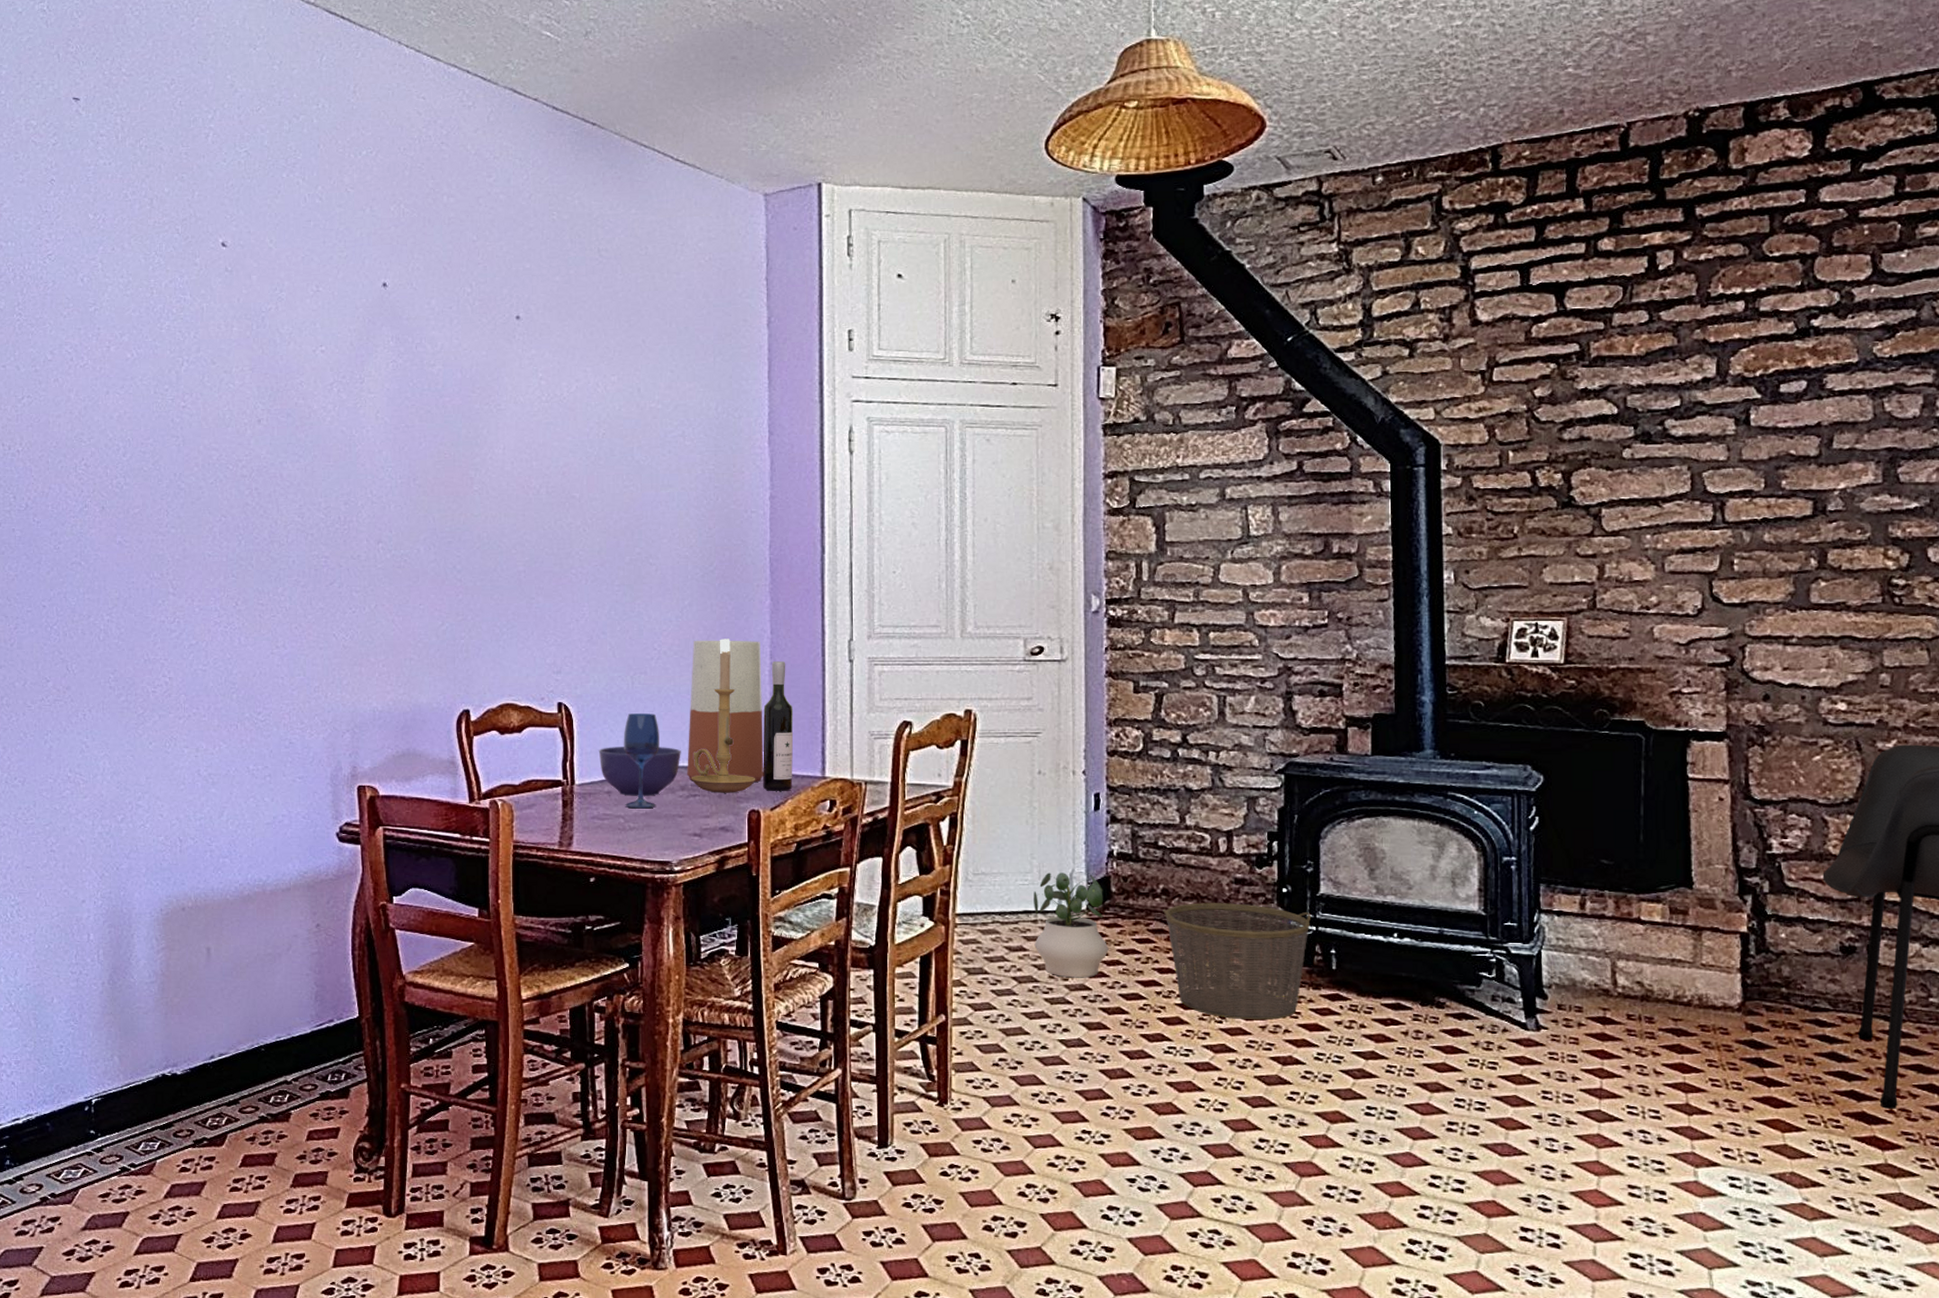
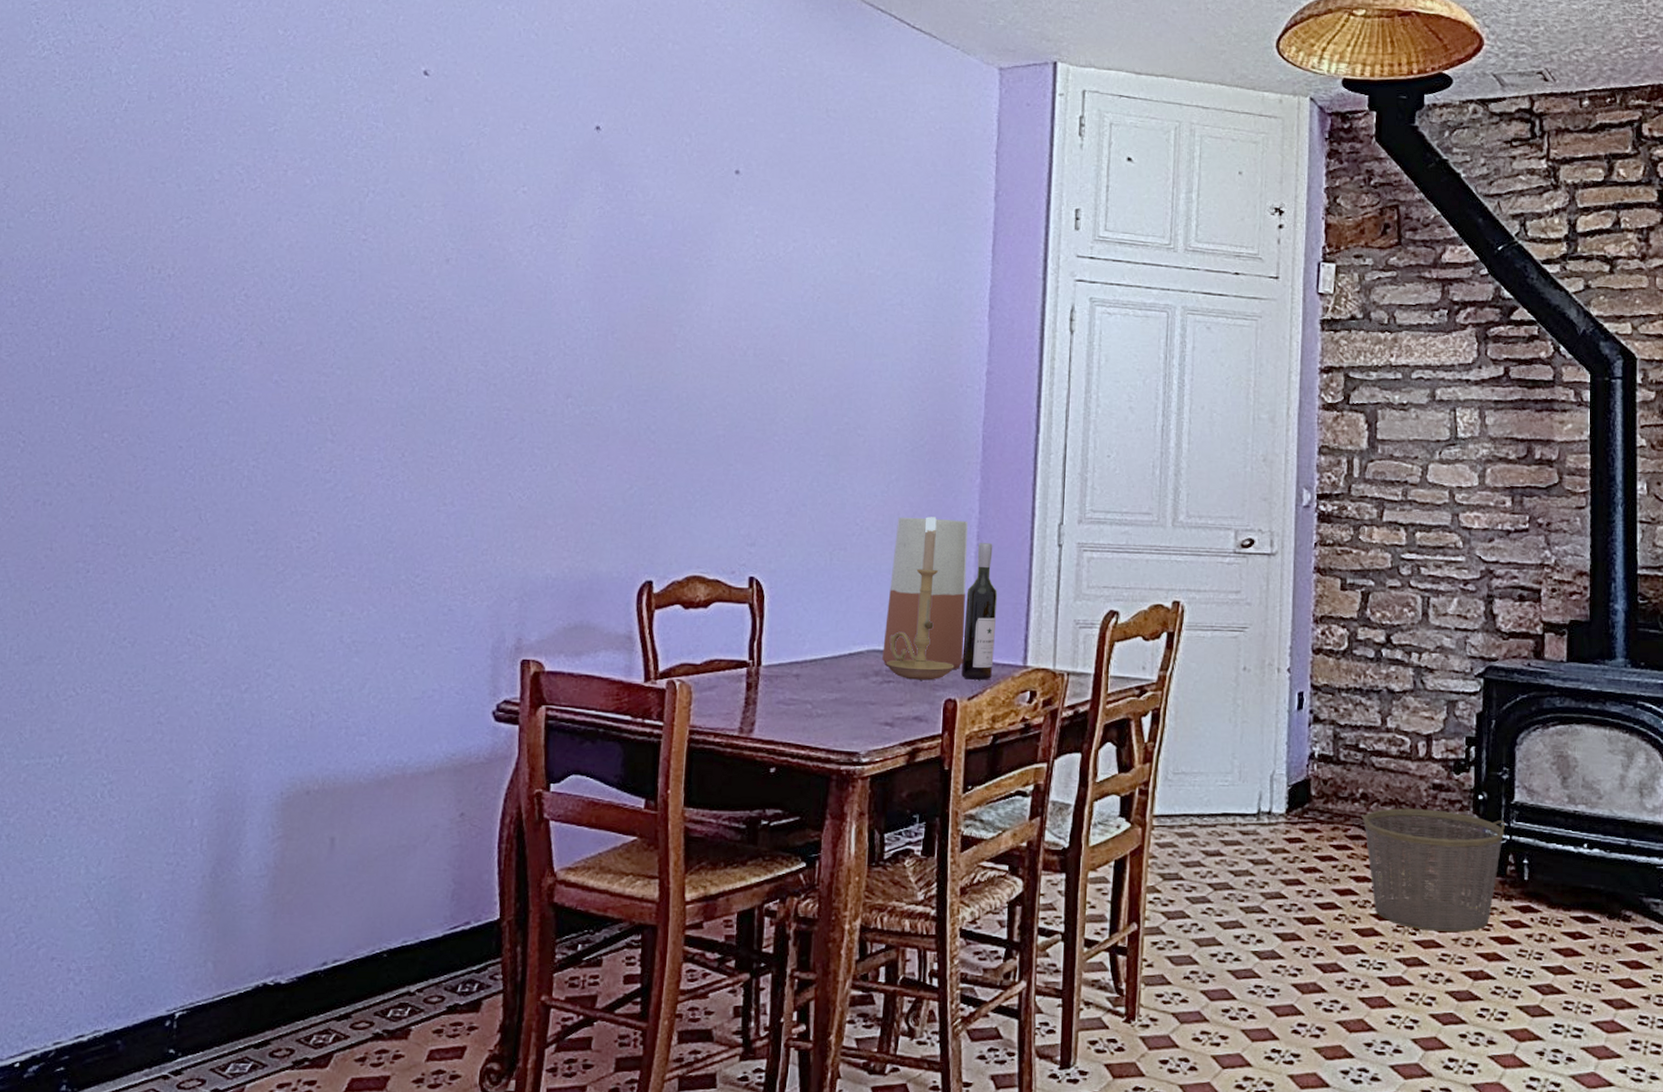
bowl: present [598,747,681,796] -> none [789,626,878,681]
wineglass: present [623,714,659,809] -> none [813,592,856,695]
potted plant: present [1034,872,1109,978] -> none [1231,773,1306,886]

